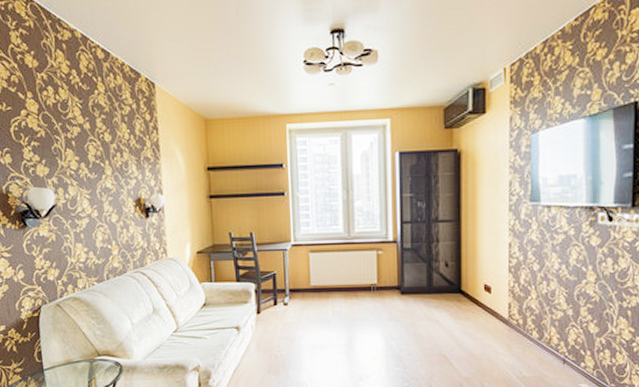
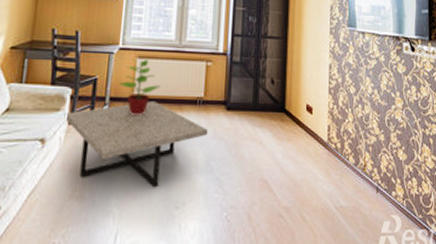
coffee table: none [252,290,385,364] -> present [64,101,208,188]
potted plant: none [296,253,334,303] -> present [119,60,160,115]

